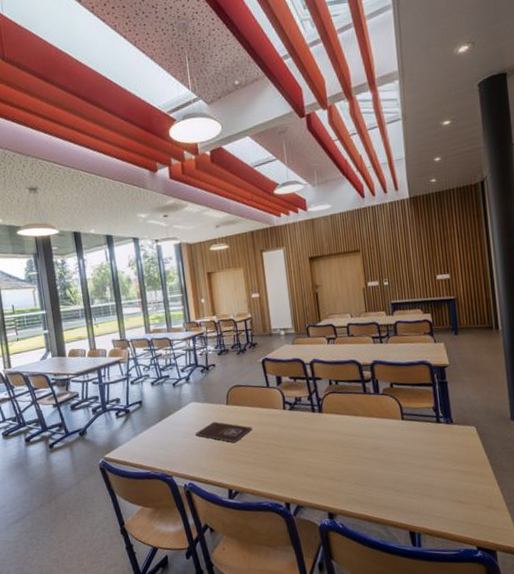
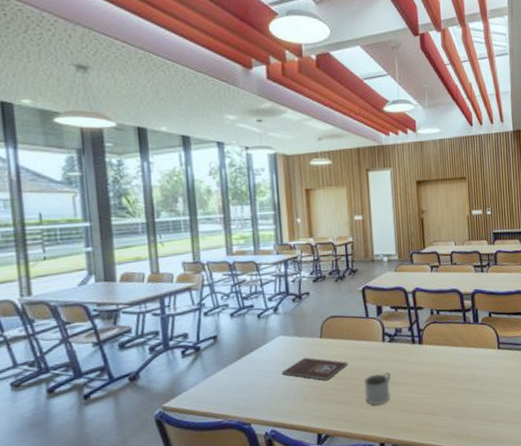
mug: none [267,438,294,467] -> present [363,372,392,405]

